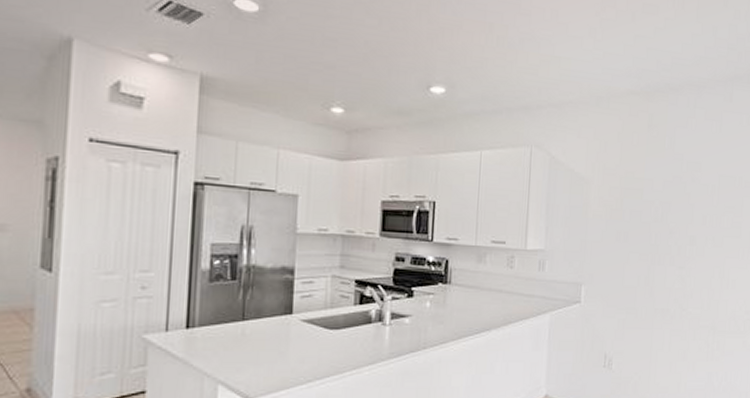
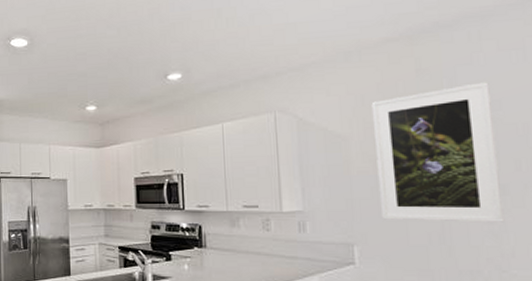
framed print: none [607,145,696,268] -> present [371,82,505,222]

